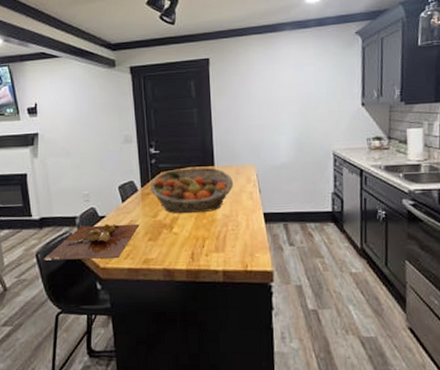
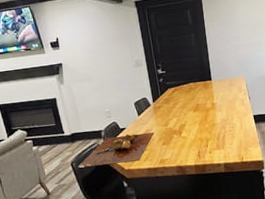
fruit basket: present [150,167,234,214] -> none [160,81,228,122]

